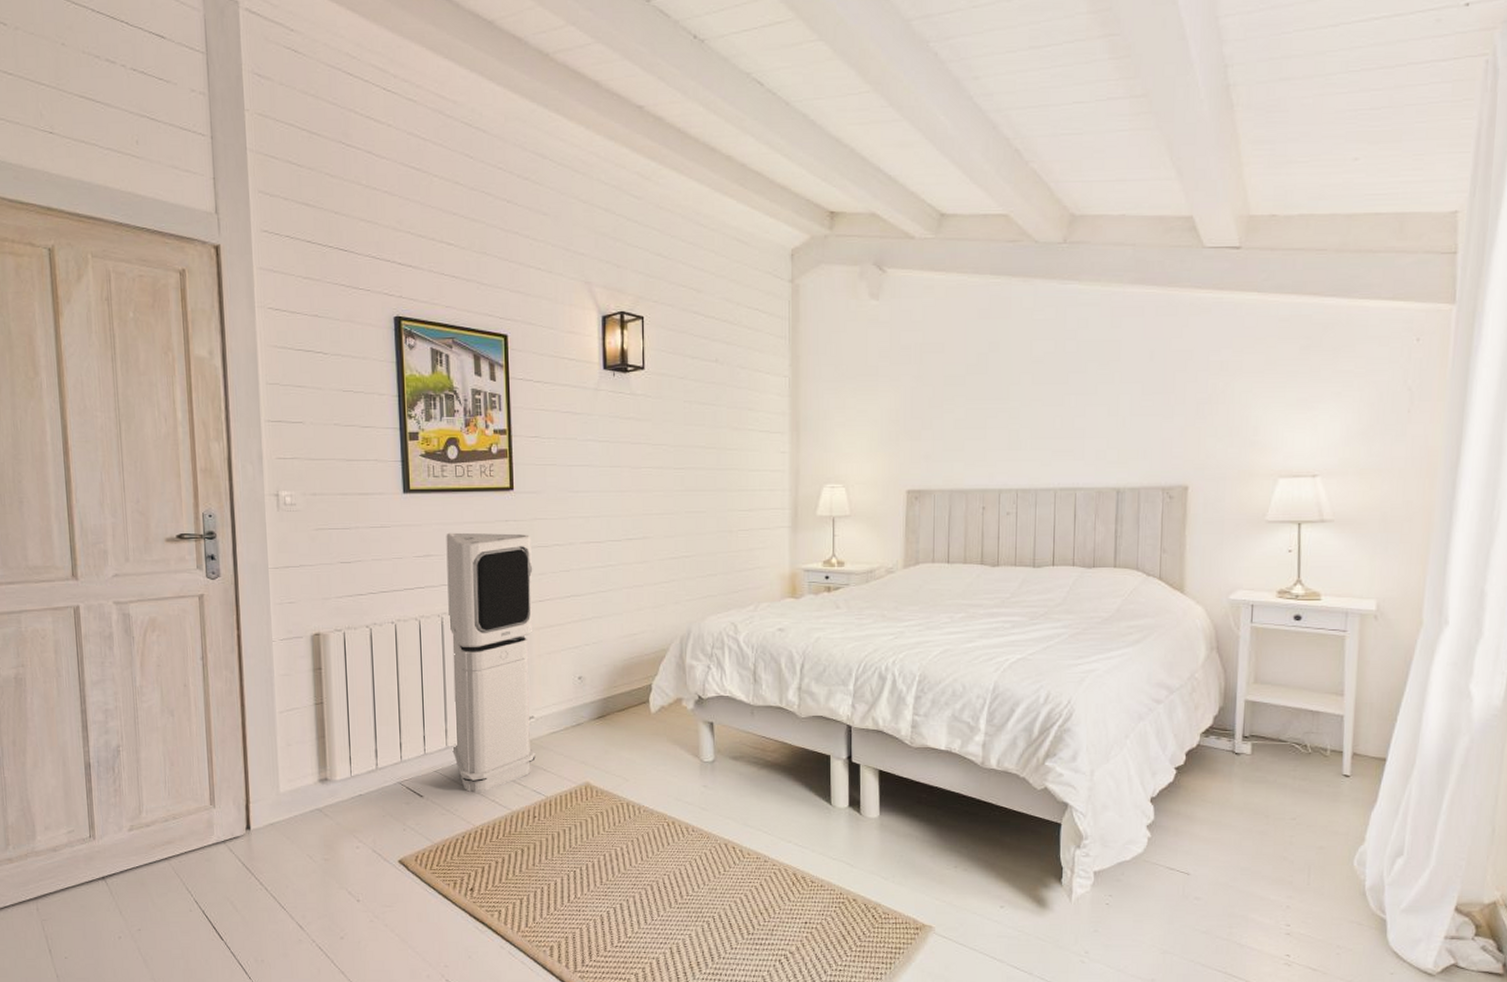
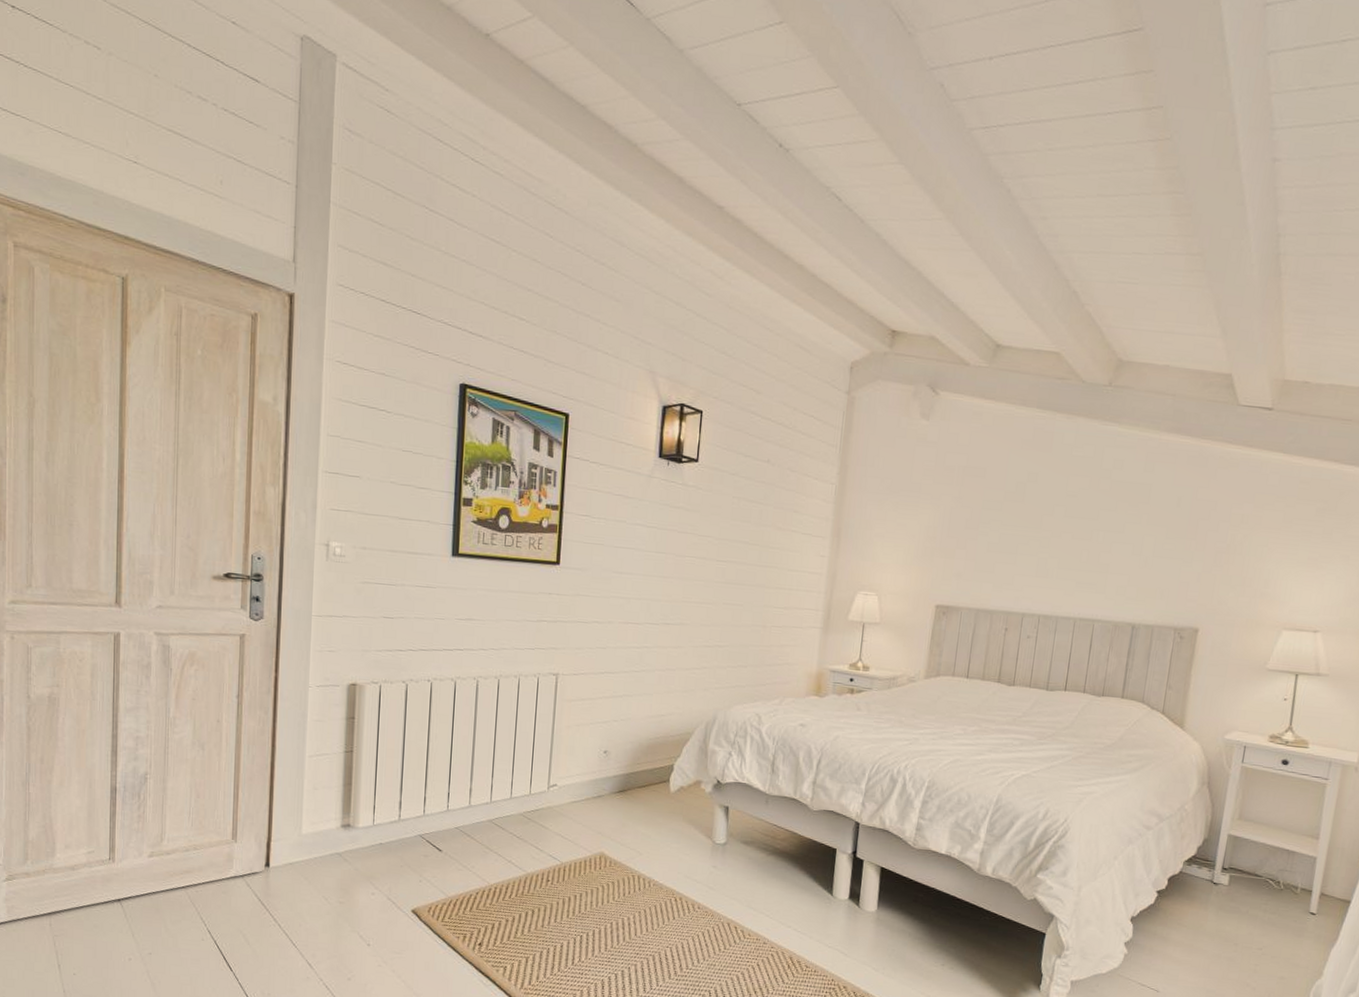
air purifier: present [446,532,536,793] -> none [475,599,572,853]

